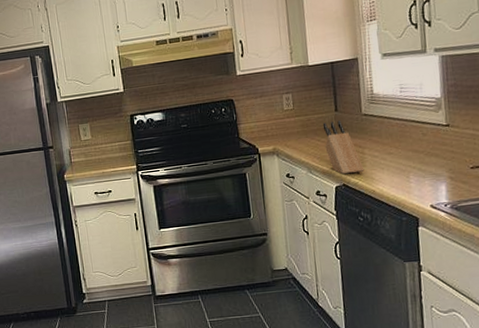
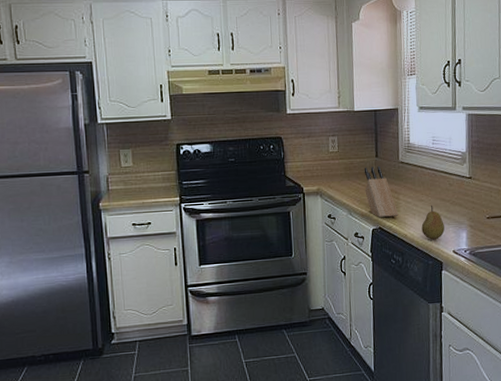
fruit: none [391,157,419,195] -> present [421,205,445,240]

